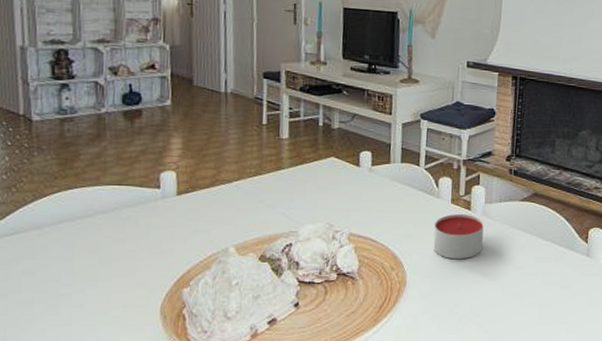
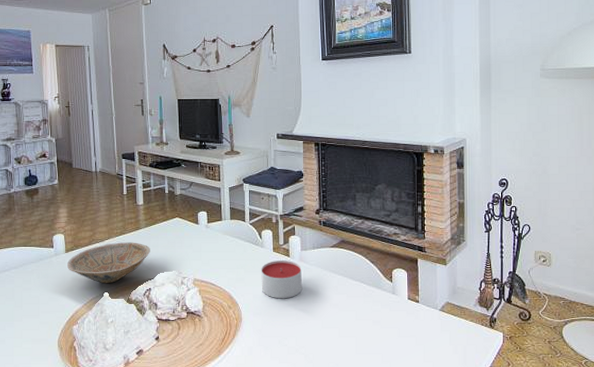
bowl: none [179,184,294,237] -> present [67,242,150,284]

